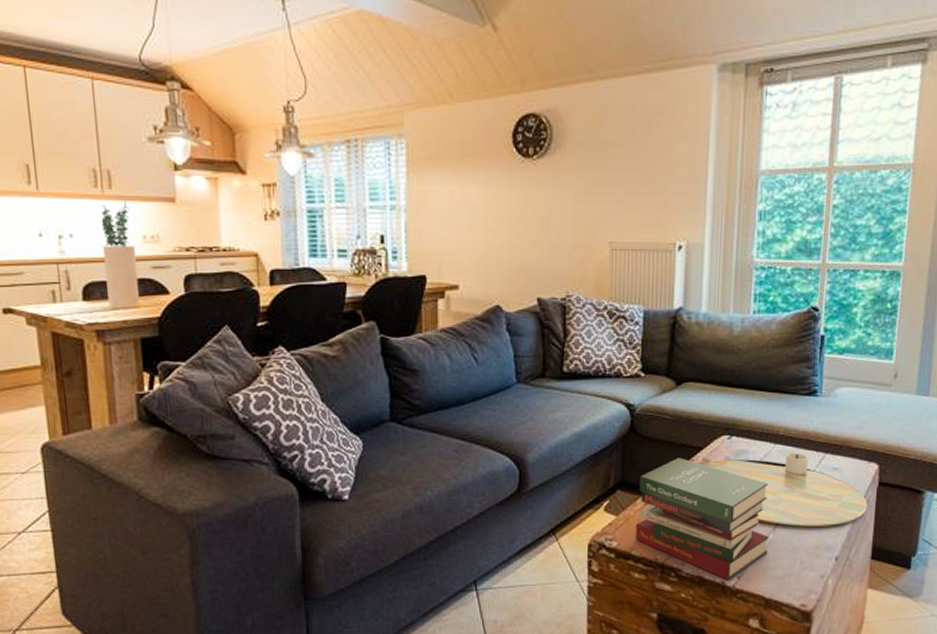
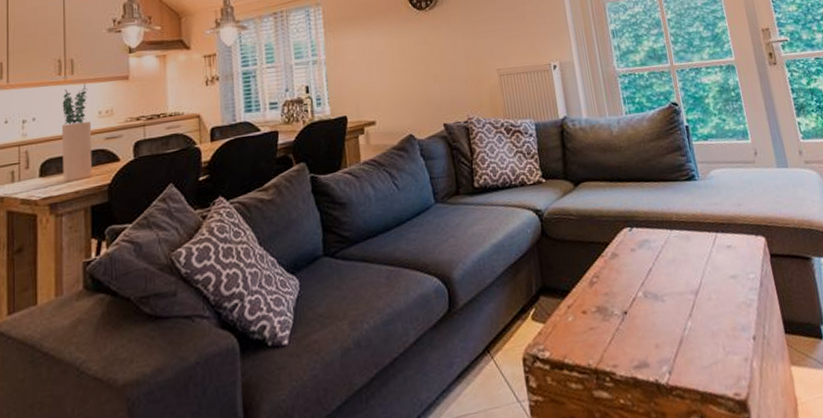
books: present [635,458,769,580] -> none [559,255,691,378]
decorative tray: present [703,459,868,527] -> none [612,247,768,310]
candle: present [784,452,808,475] -> none [683,235,706,258]

